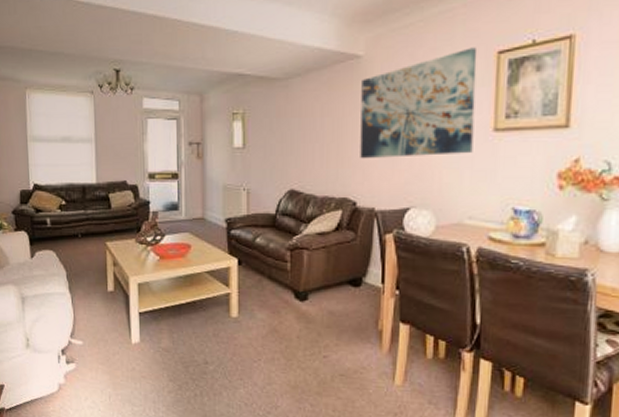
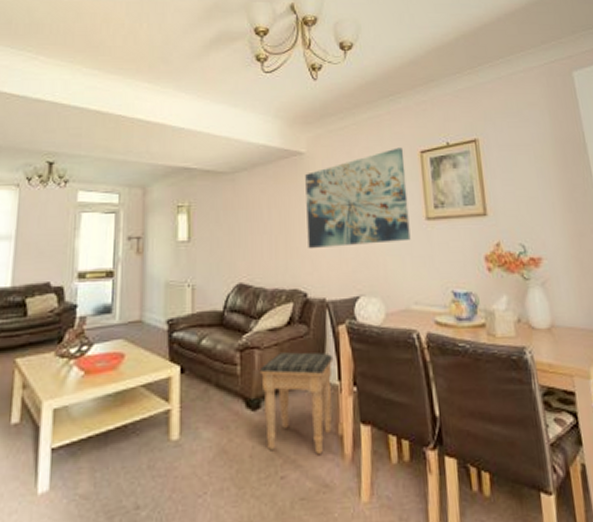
footstool: none [307,255,379,342] -> present [259,352,334,454]

